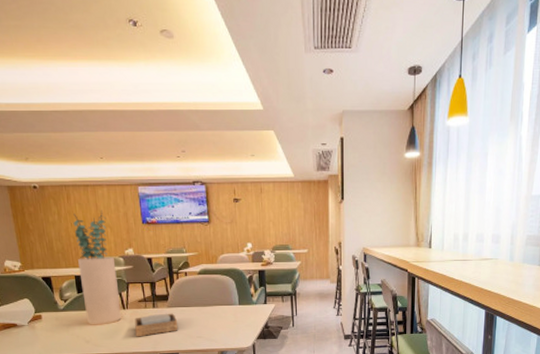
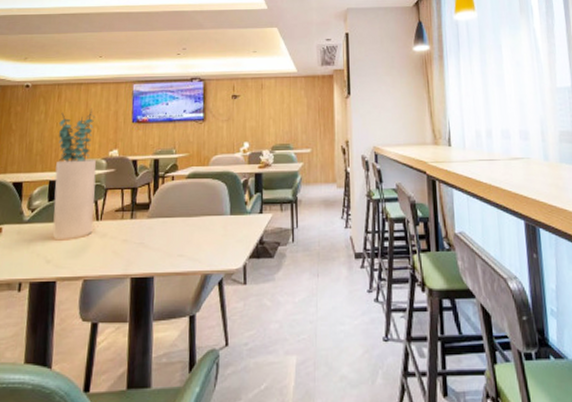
napkin holder: present [134,313,178,337] -> none [106,225,157,256]

